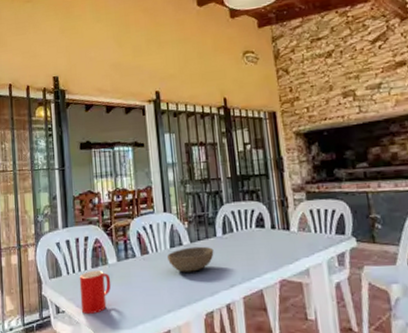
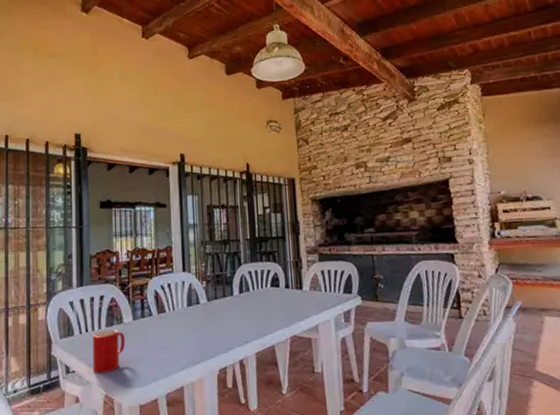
bowl: present [166,246,214,272] -> none [183,304,230,330]

